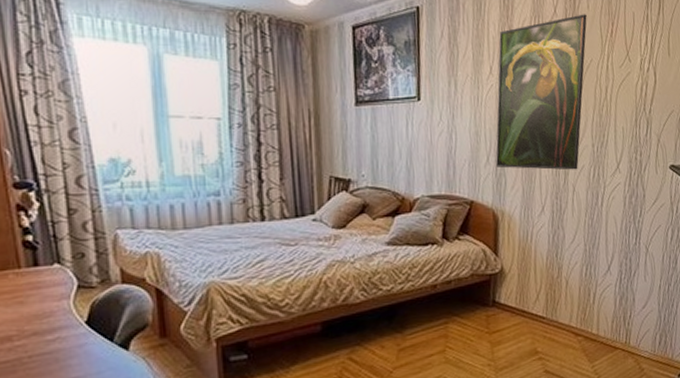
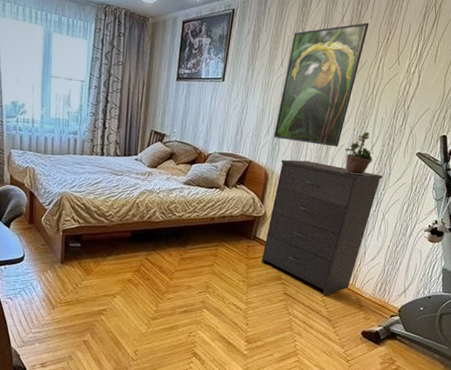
dresser: none [507,192,637,365] -> present [261,159,382,296]
potted plant: none [586,146,622,202] -> present [345,131,373,176]

